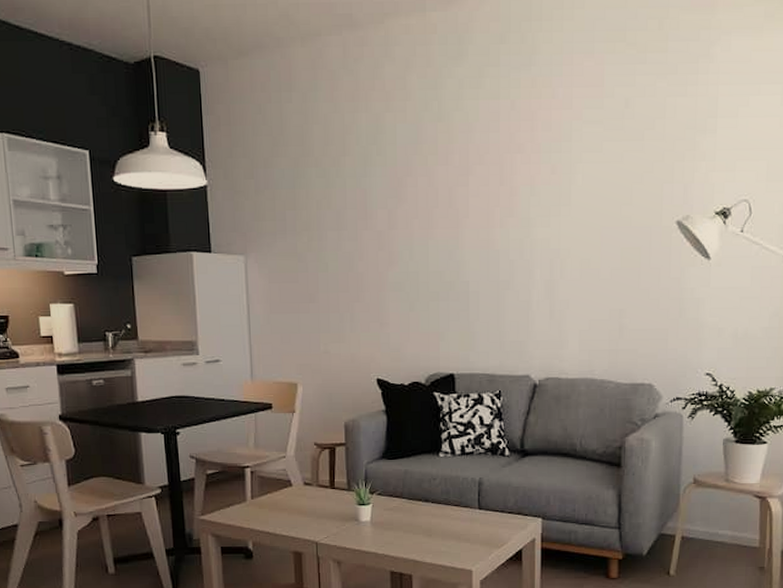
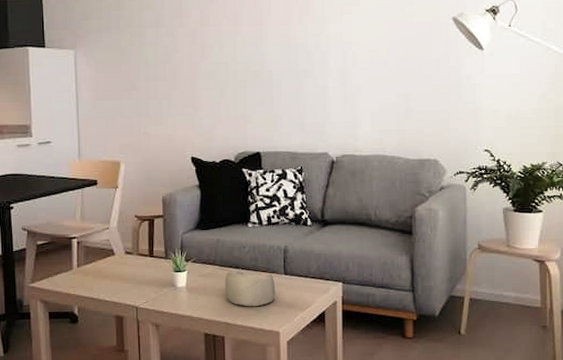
decorative bowl: none [412,504,469,544] -> present [224,270,276,307]

